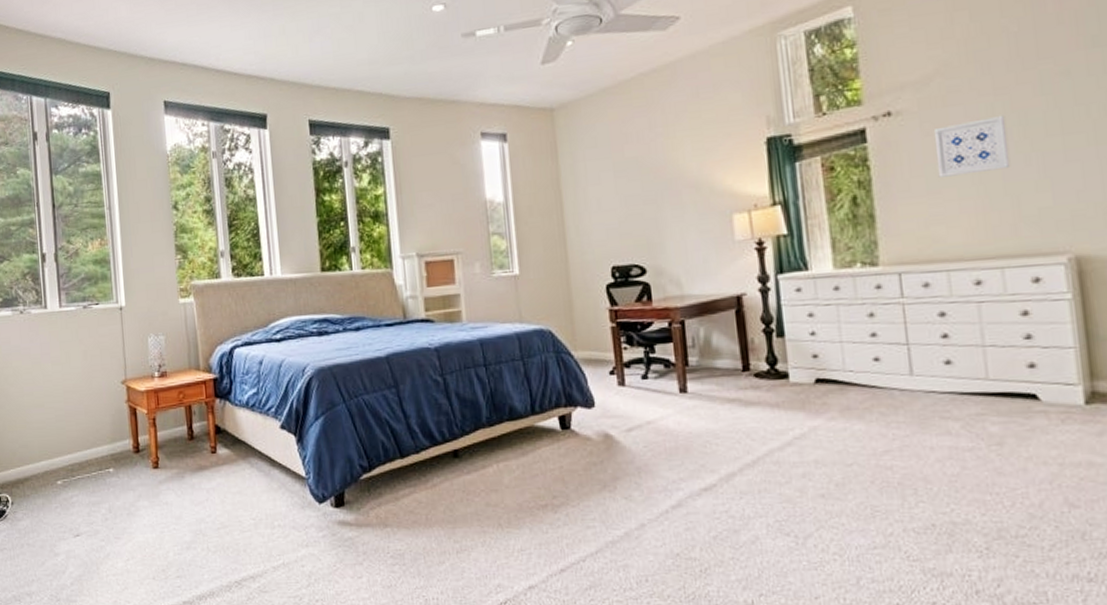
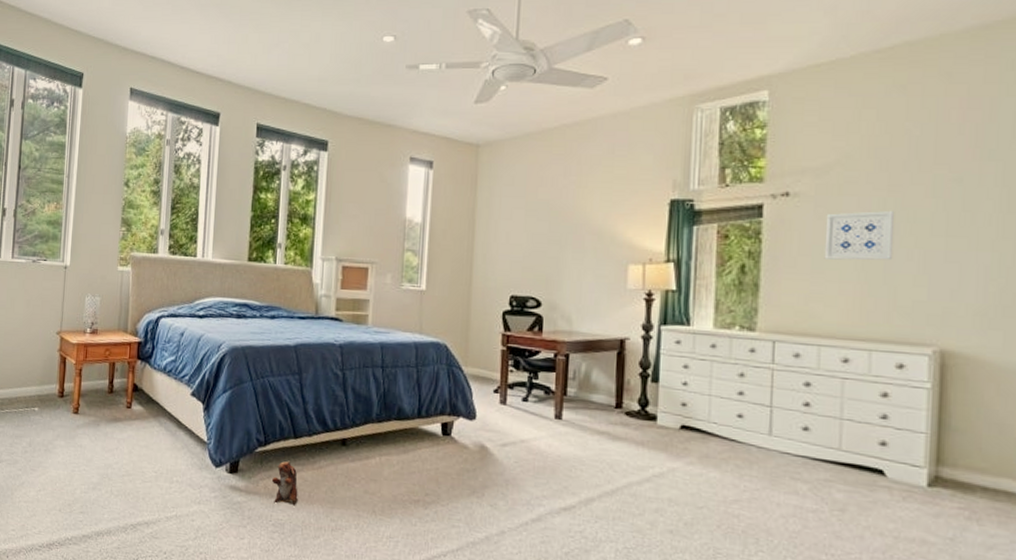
plush toy: none [382,483,415,533] -> present [271,460,298,506]

